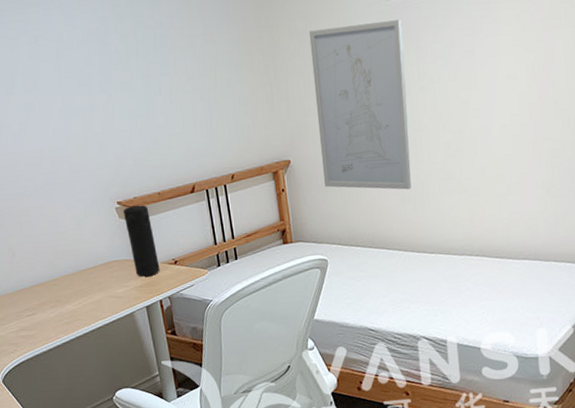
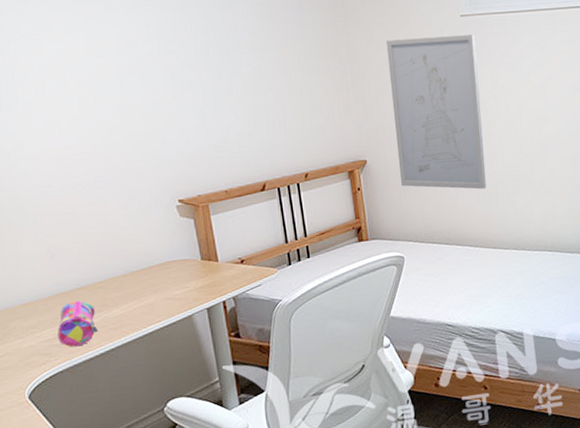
pencil case: none [21,297,55,339] -> present [57,301,99,347]
speaker: present [123,205,160,277] -> none [184,203,225,277]

